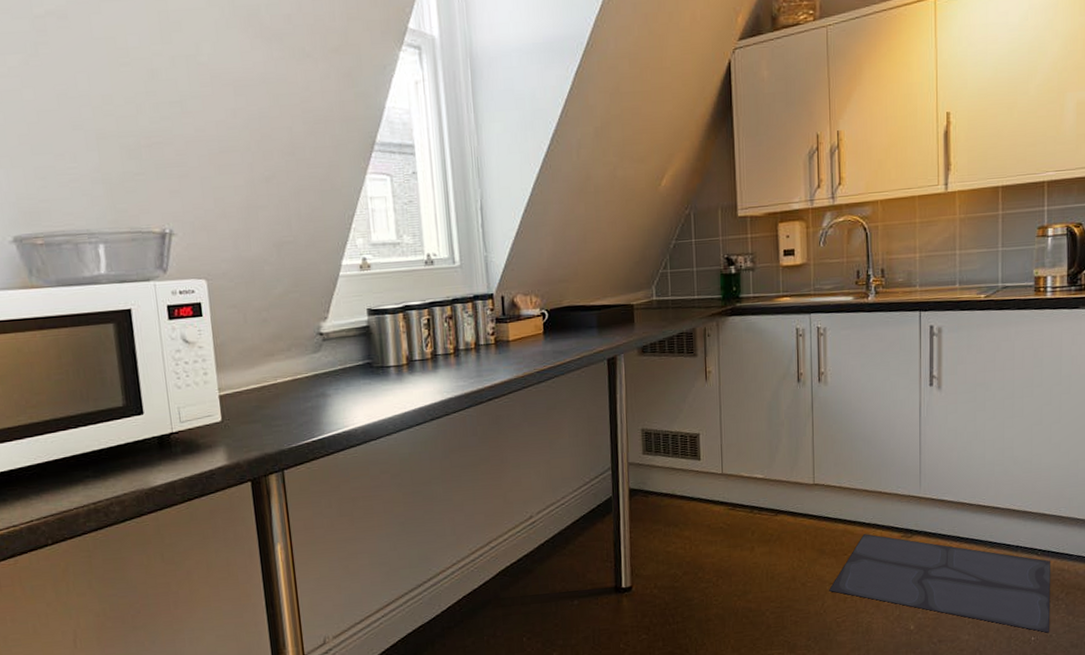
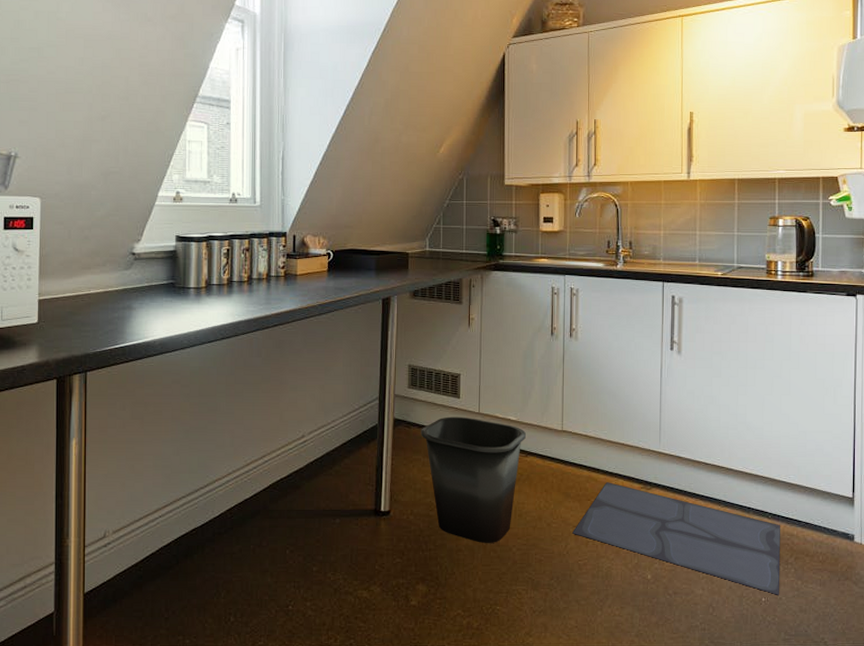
waste bin: none [659,479,774,610] -> present [421,416,526,543]

